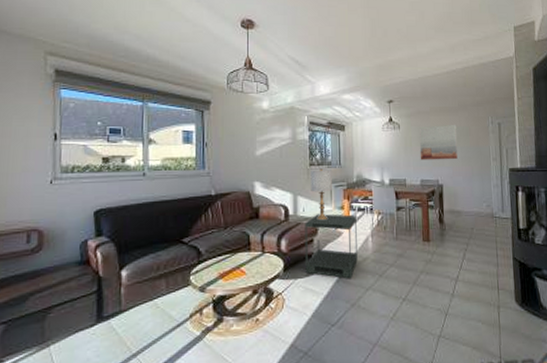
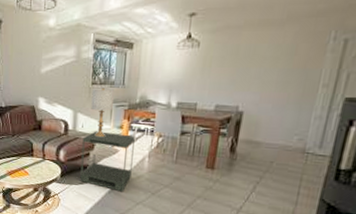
wall art: present [419,124,458,160] -> none [219,41,279,84]

